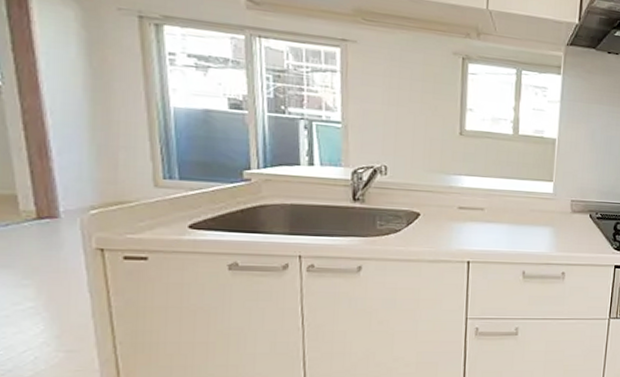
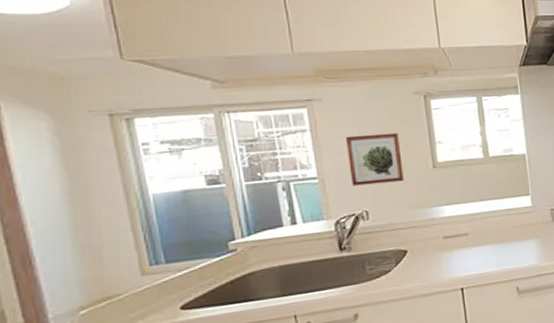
wall art: none [374,85,430,143] -> present [345,132,404,186]

